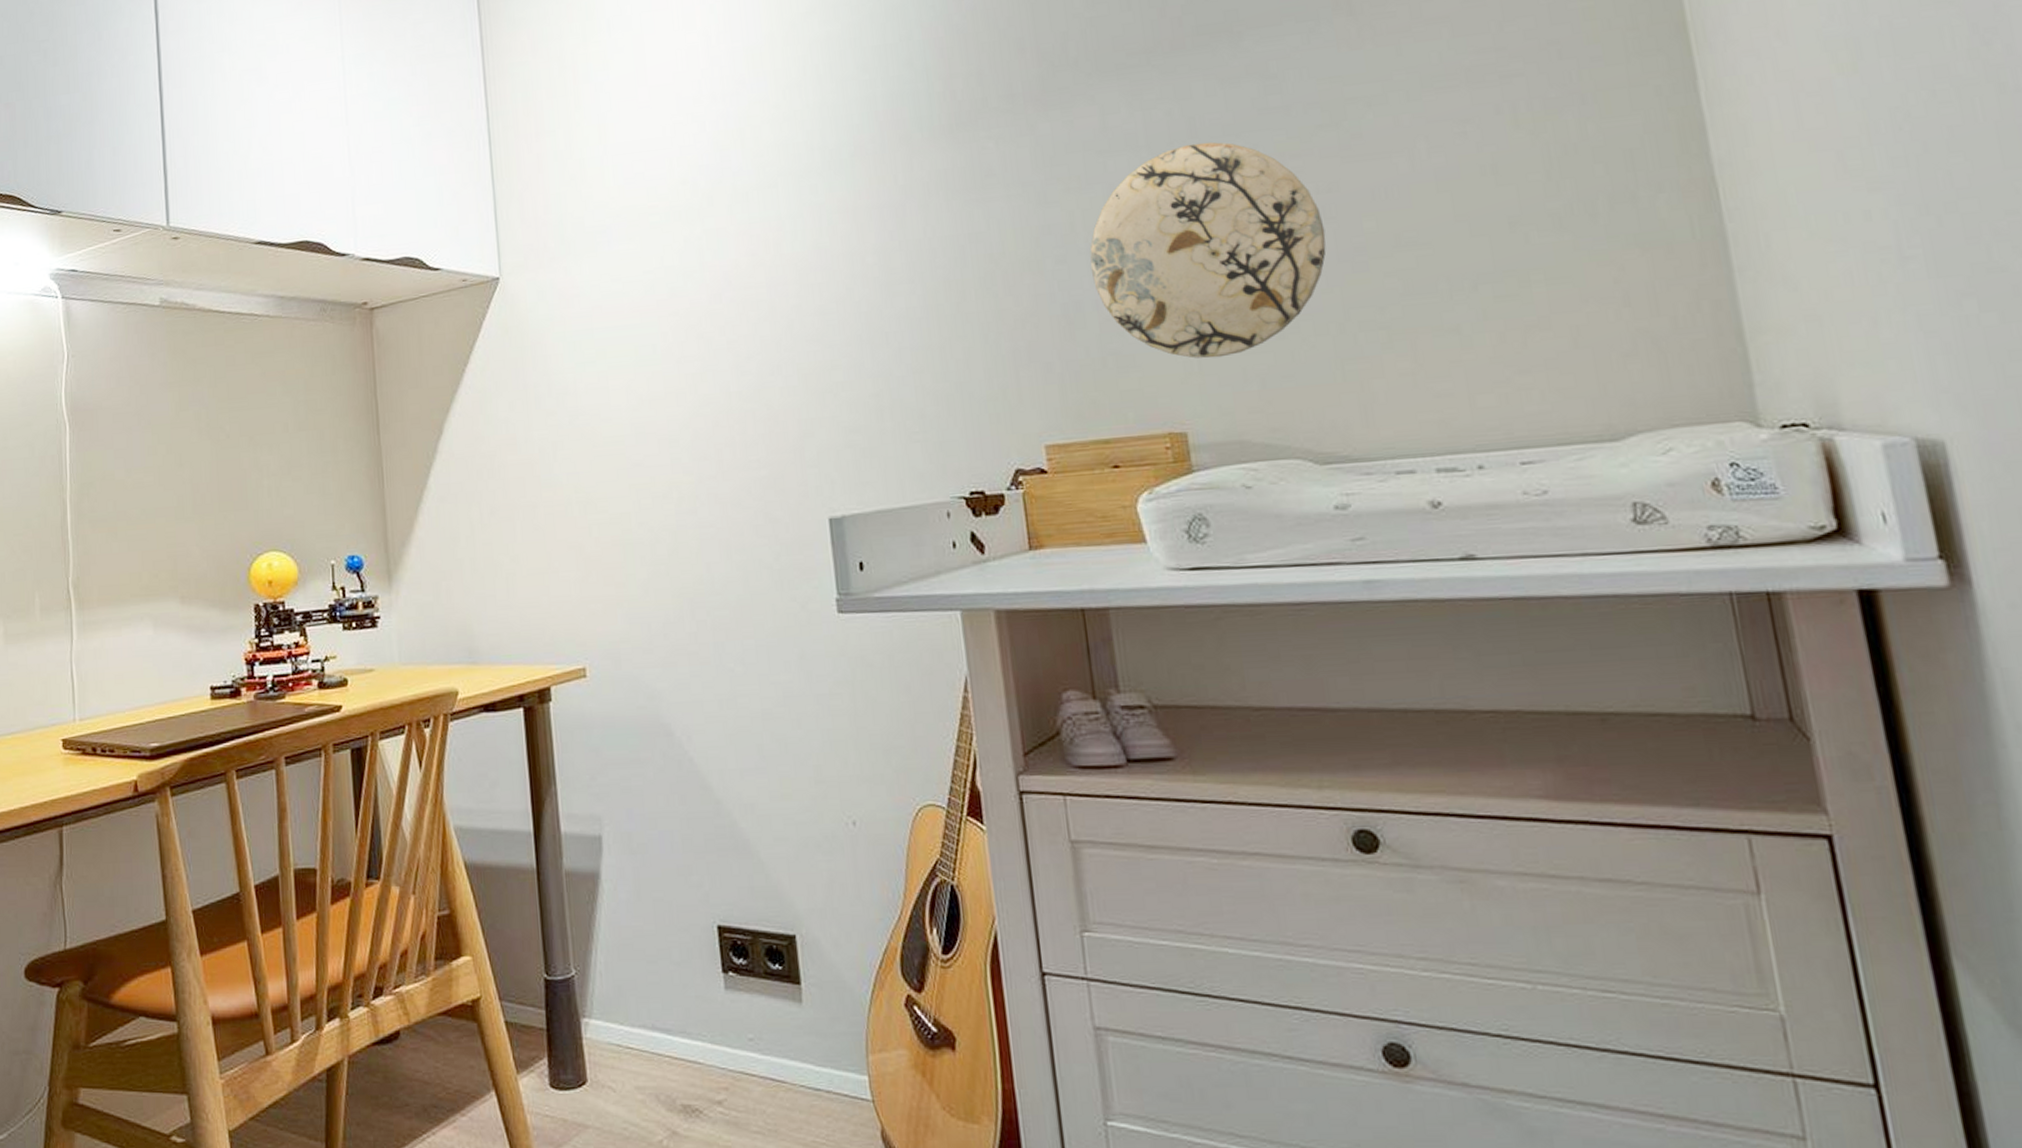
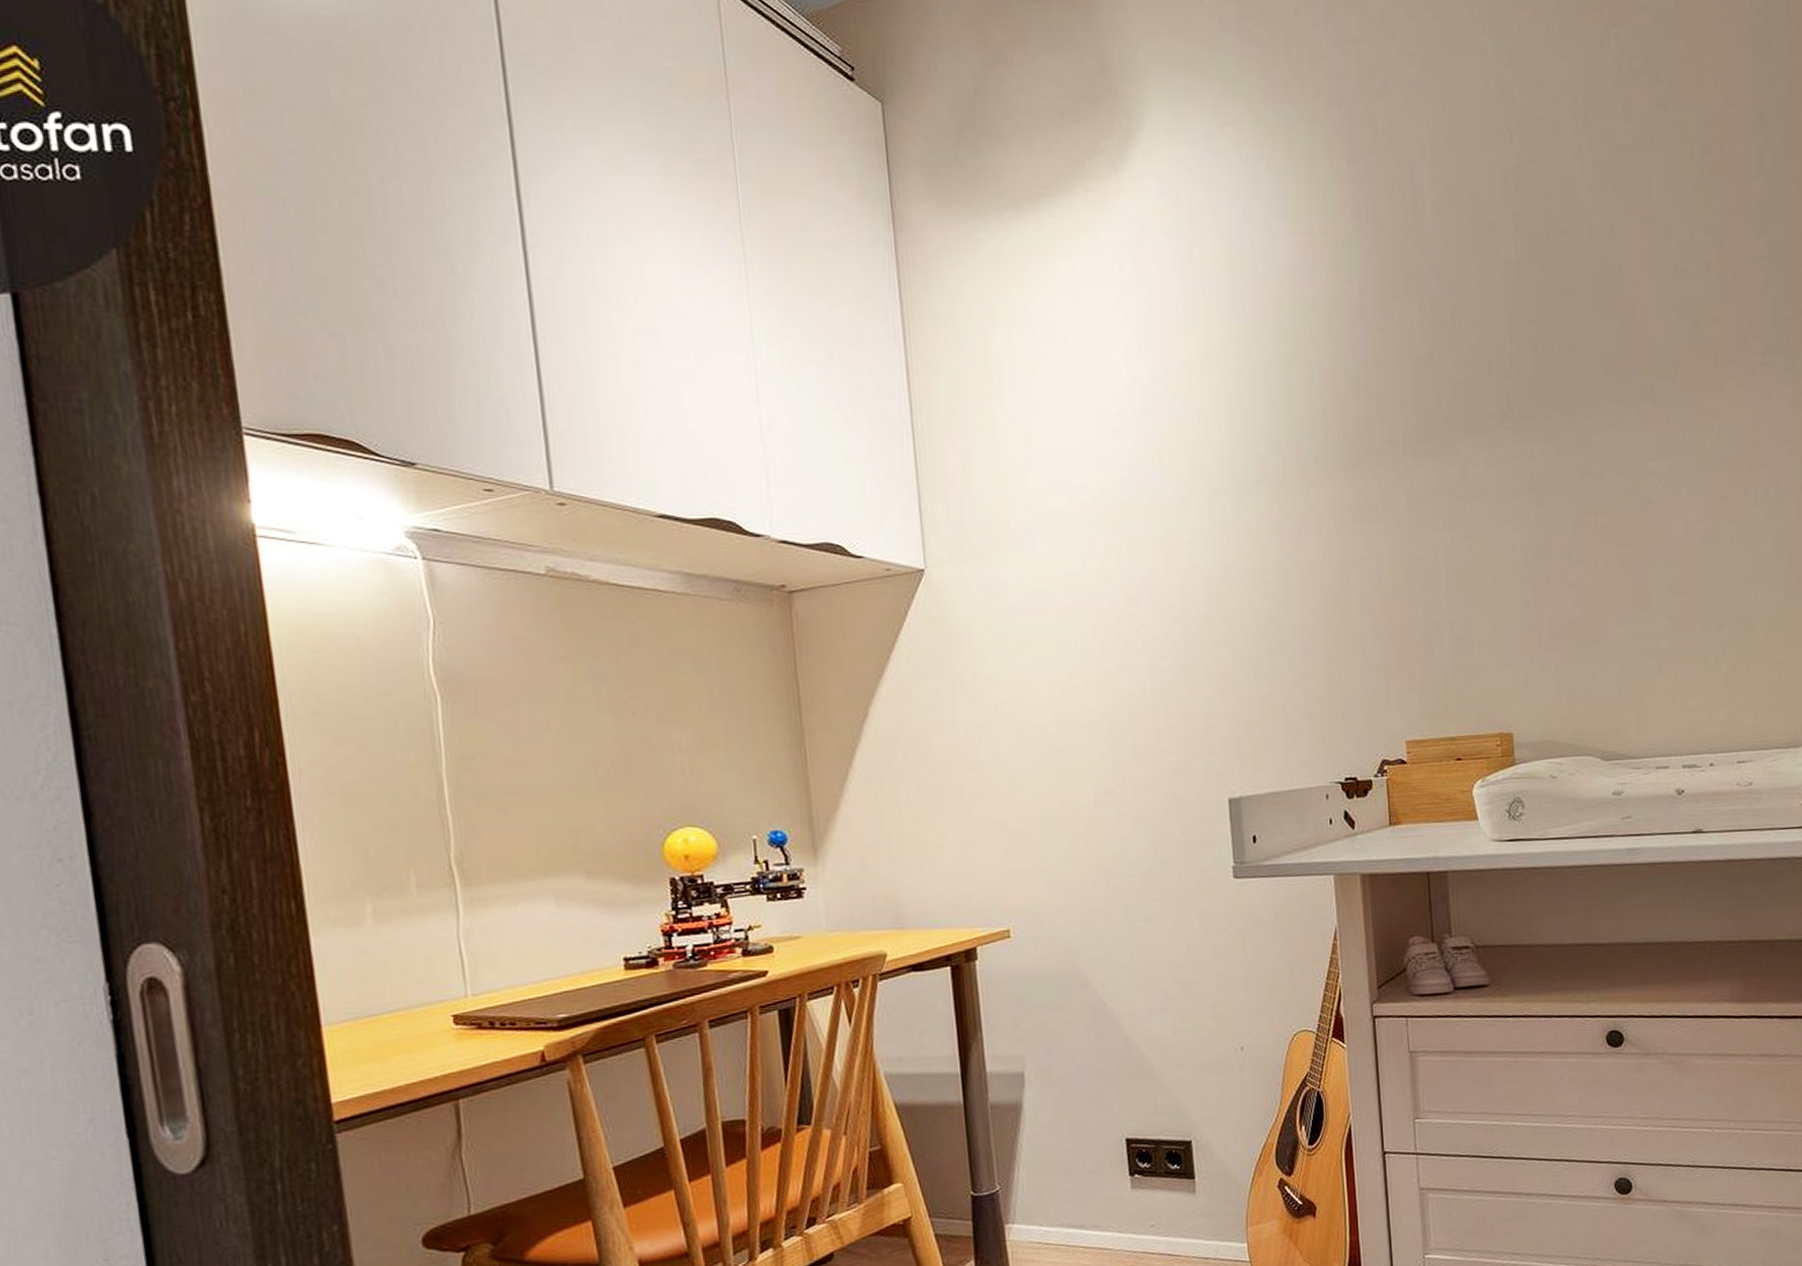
decorative plate: present [1089,141,1327,359] -> none [1448,497,1622,675]

